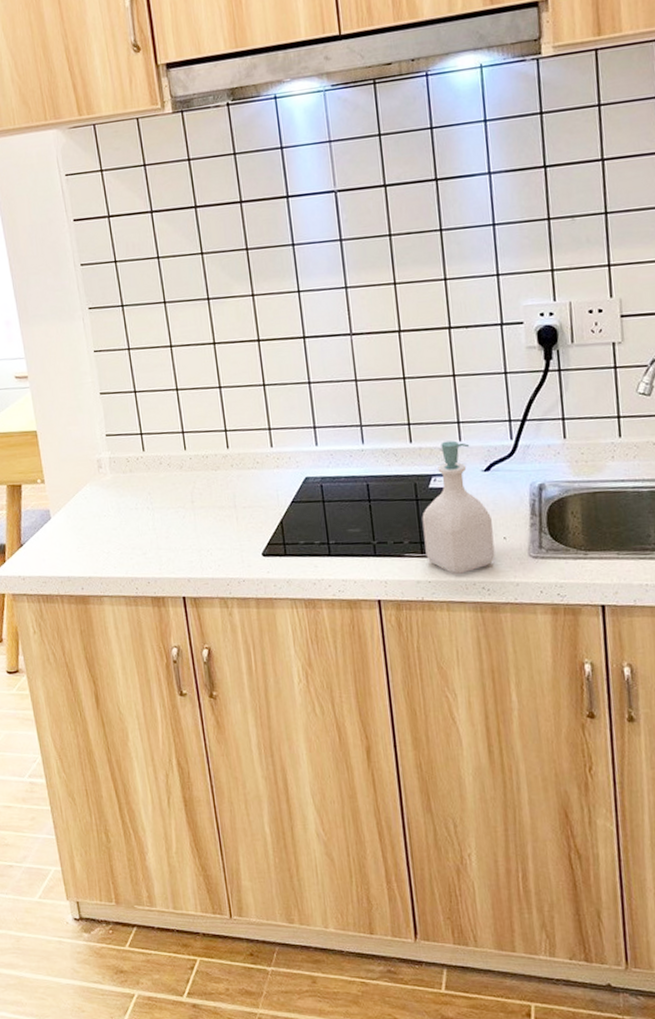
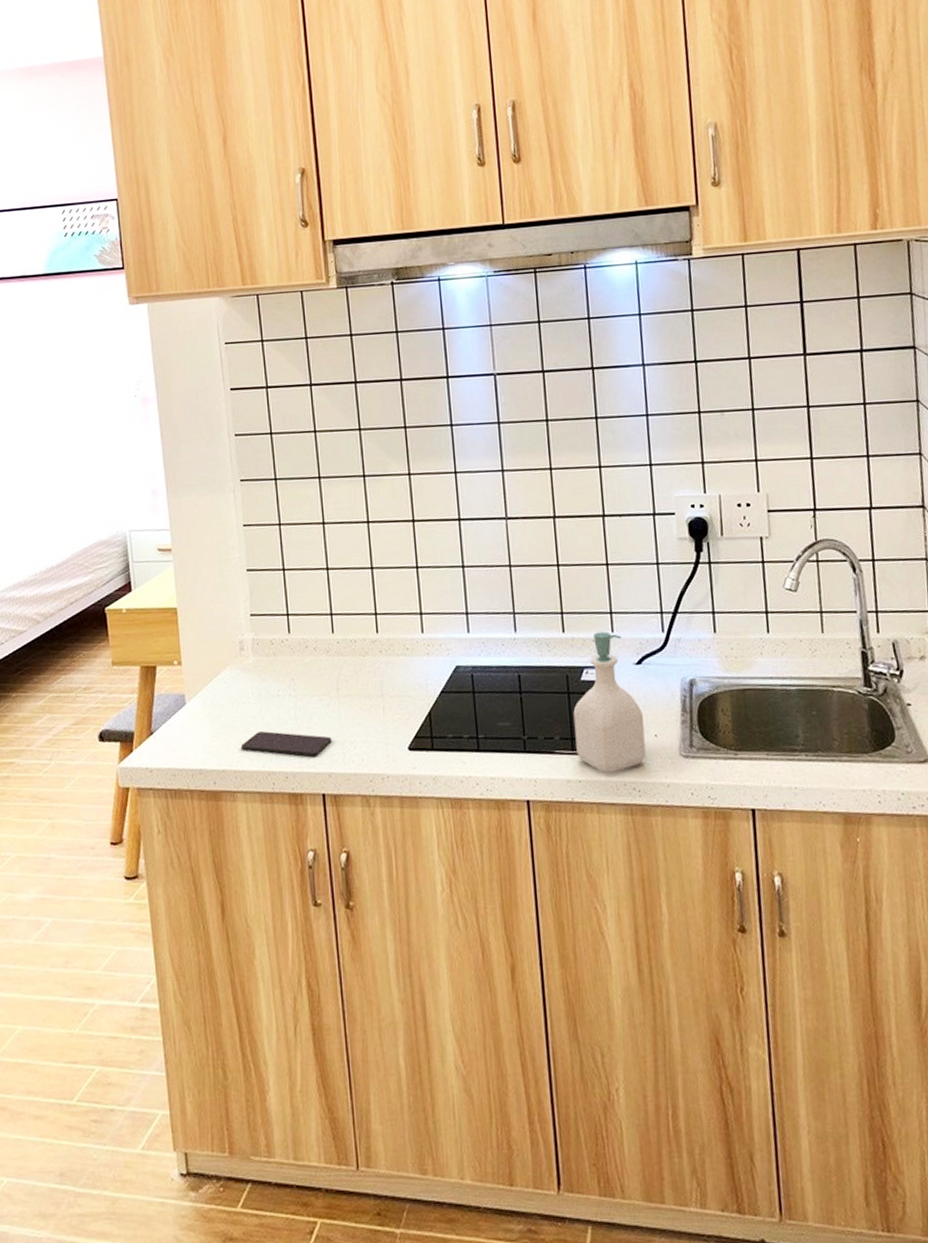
smartphone: none [104,541,189,565] -> present [240,731,332,758]

